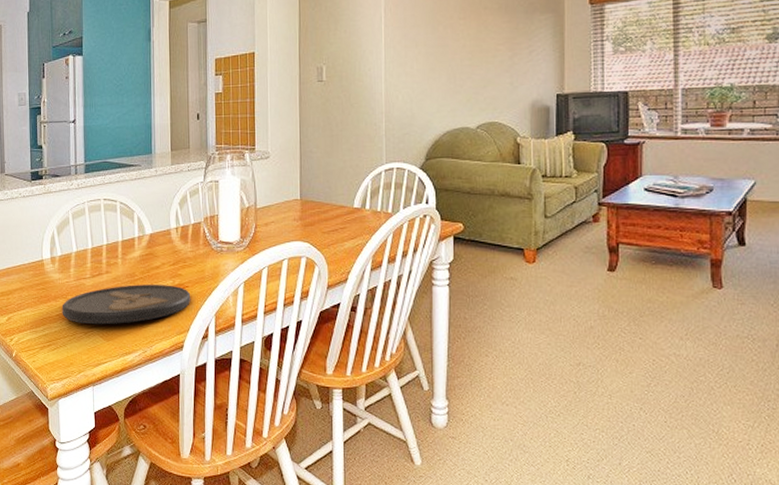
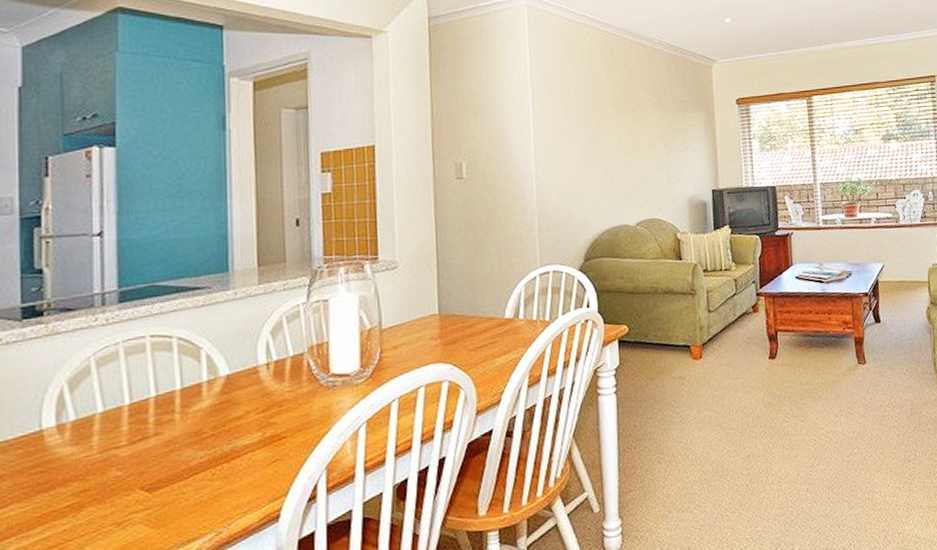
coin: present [62,284,191,325] -> none [76,438,291,512]

